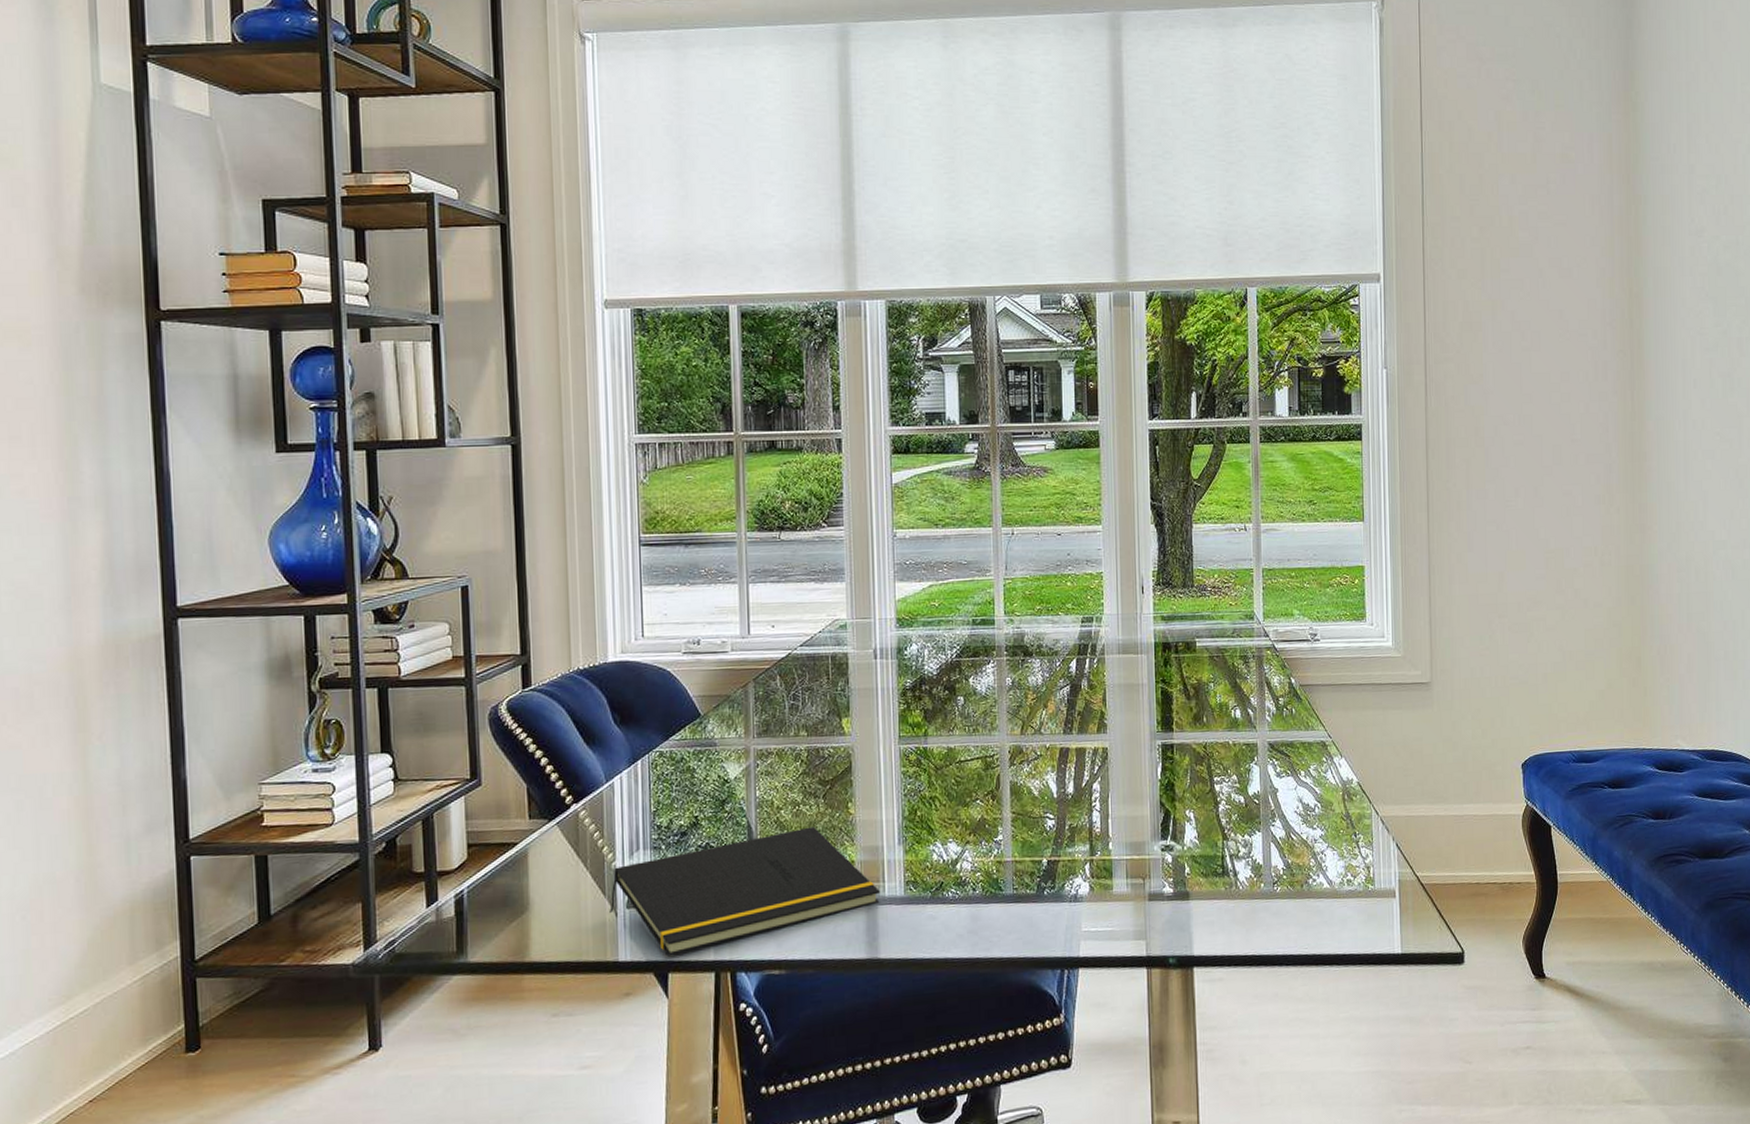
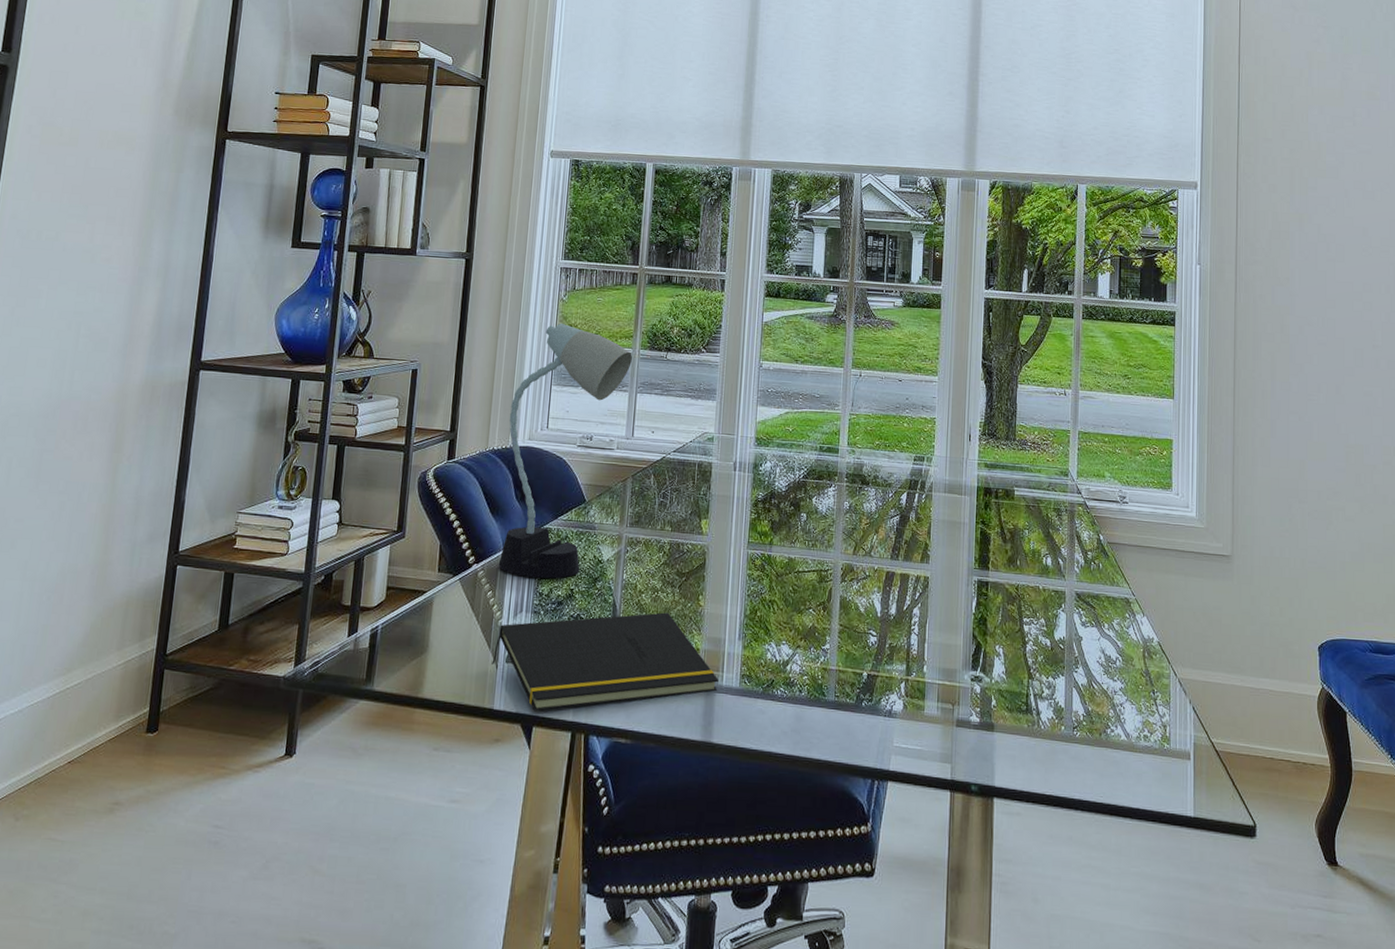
desk lamp: none [593,511,738,810] -> present [498,323,632,579]

